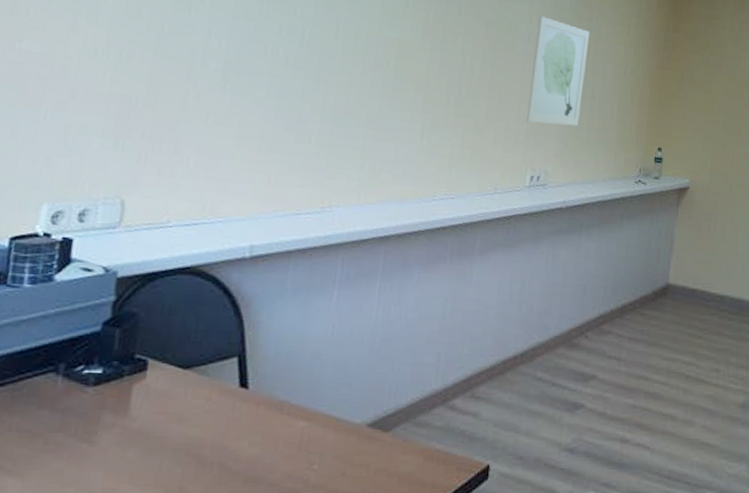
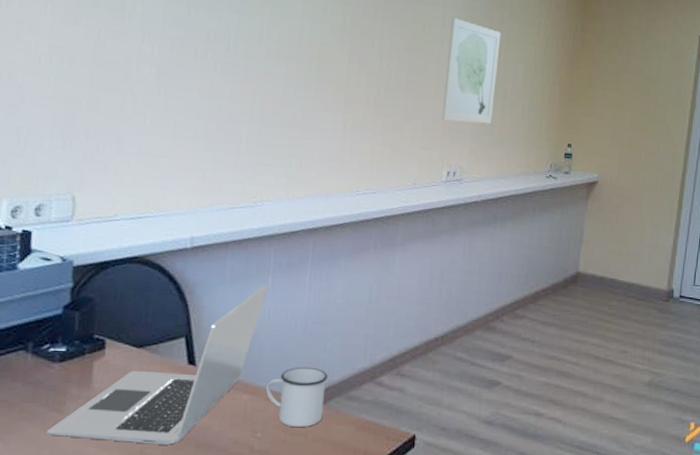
laptop: none [73,296,334,480] -> present [47,283,269,445]
mug: none [325,389,395,457] -> present [266,367,328,427]

